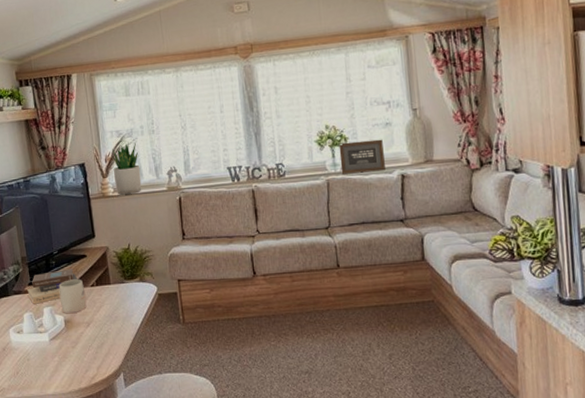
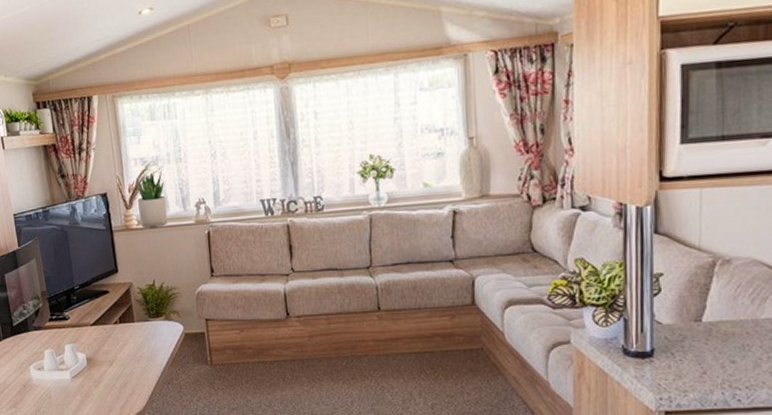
books: present [27,269,78,304] -> none [47,305,100,341]
mug: present [58,279,87,314] -> none [80,316,110,352]
picture frame: present [338,139,385,174] -> none [384,171,435,209]

